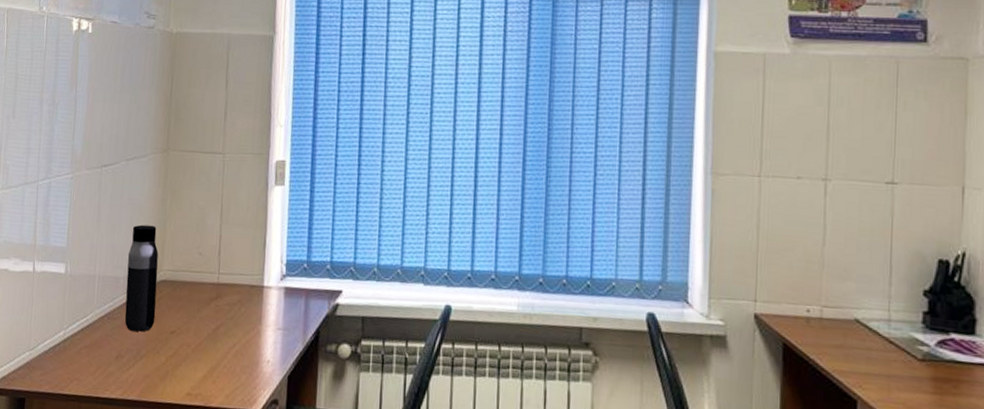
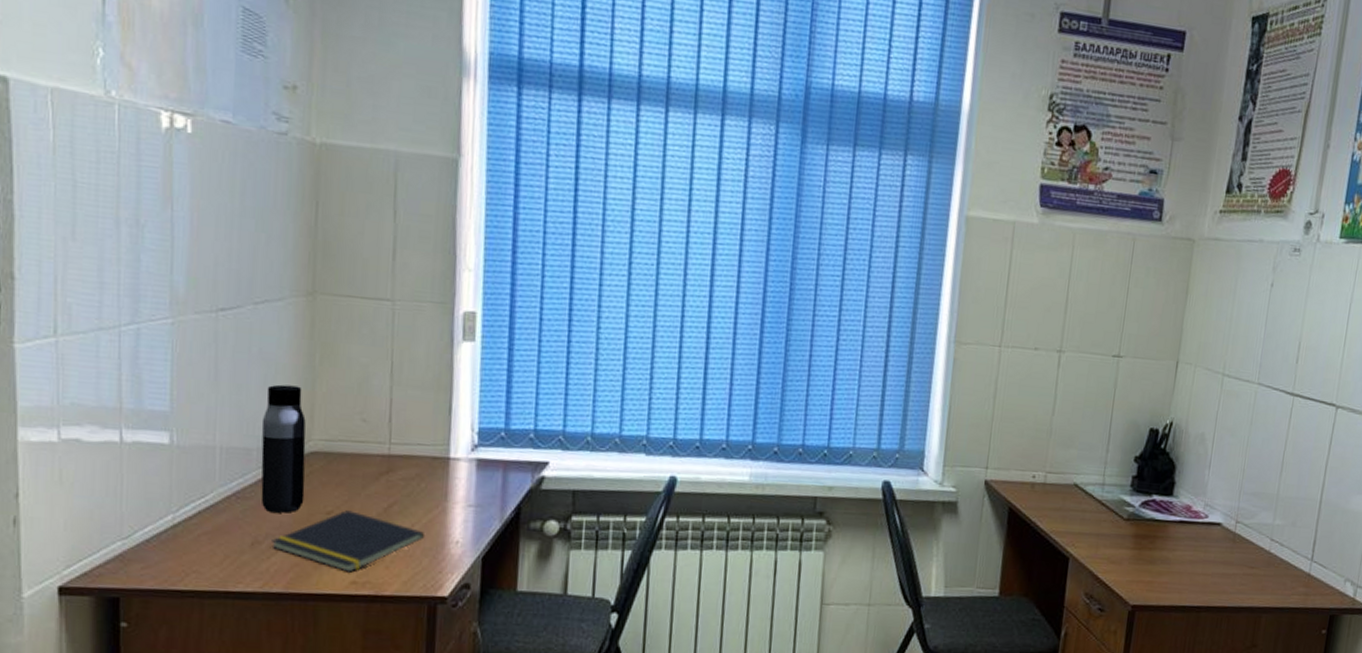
notepad: none [130,330,244,385] -> present [271,510,425,572]

